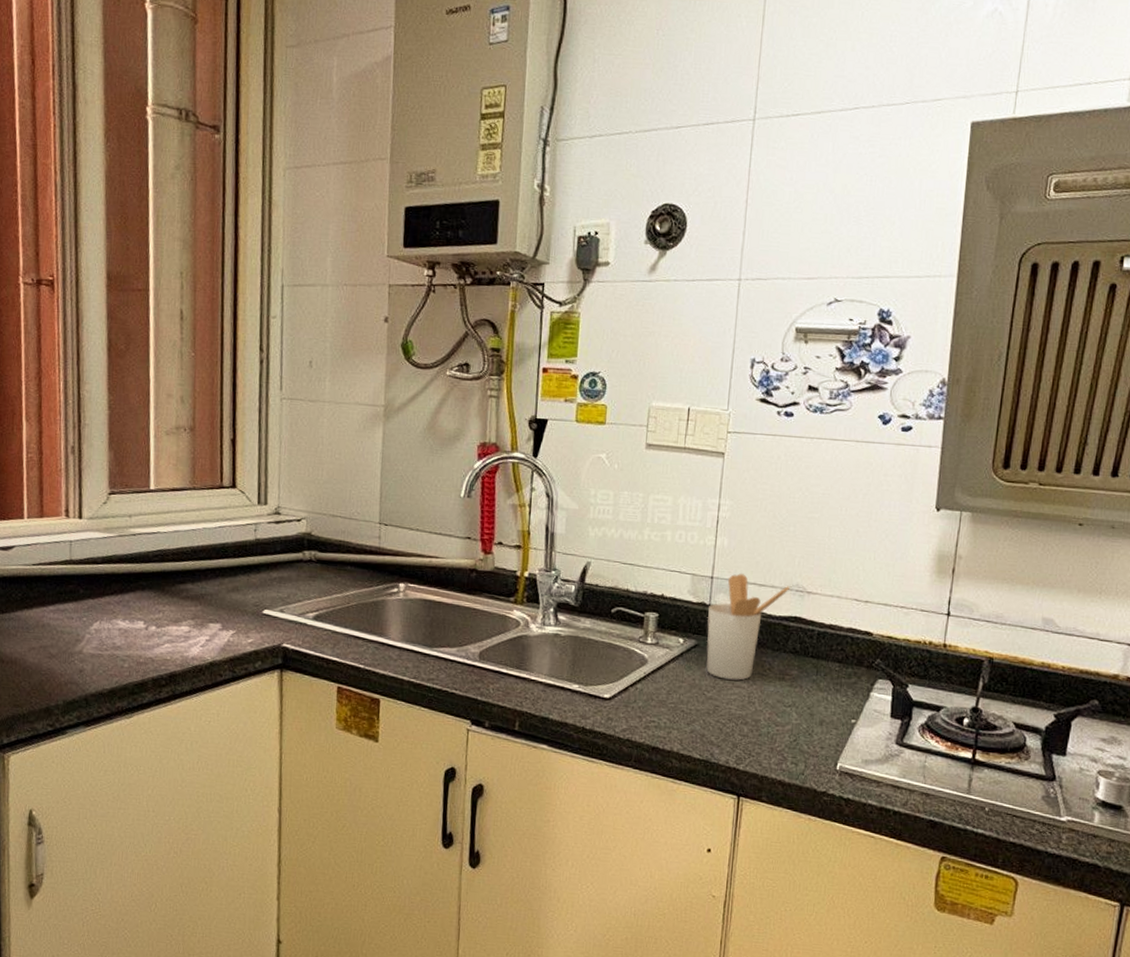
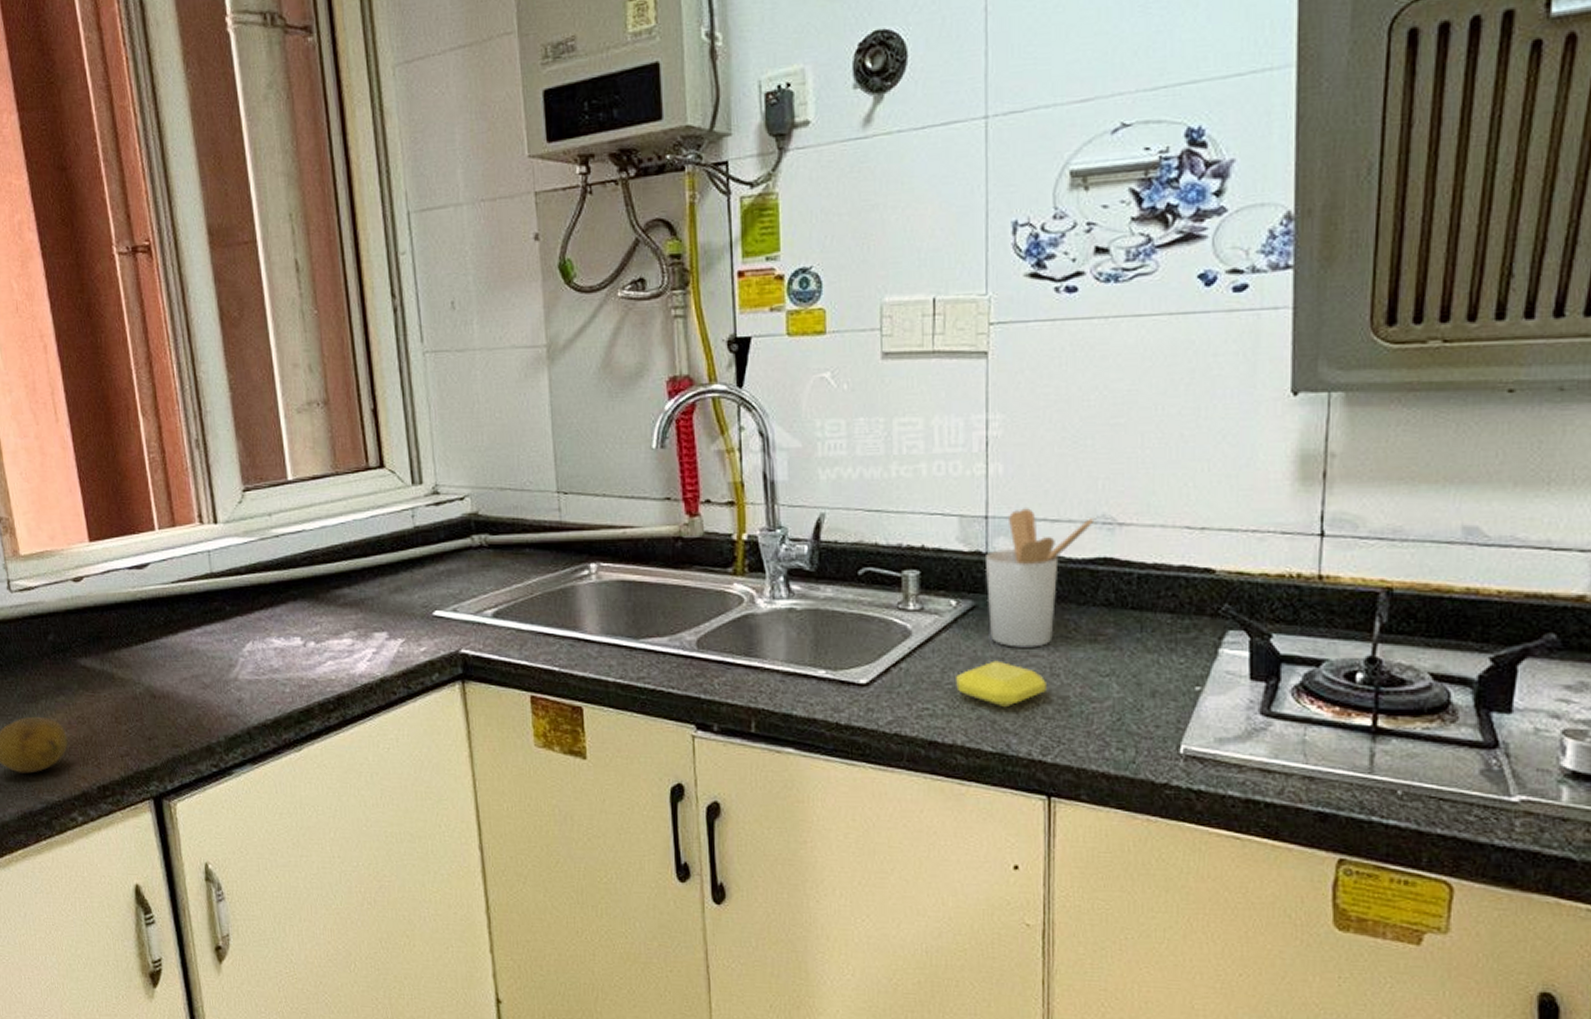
soap bar: none [676,688,745,725] -> present [954,660,1046,708]

